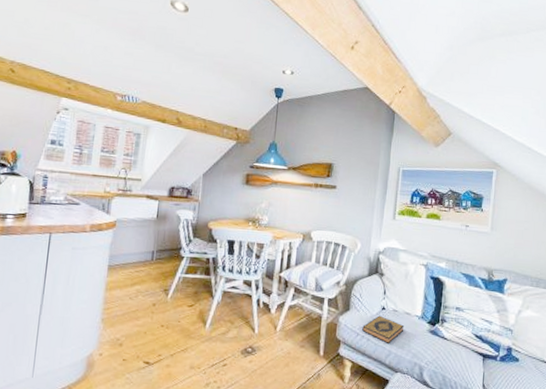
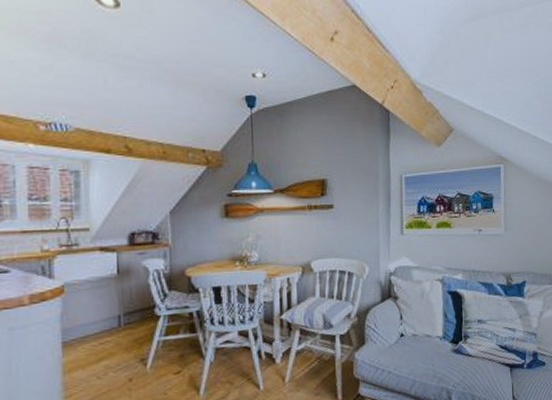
hardback book: present [362,315,405,345] -> none [381,343,427,374]

